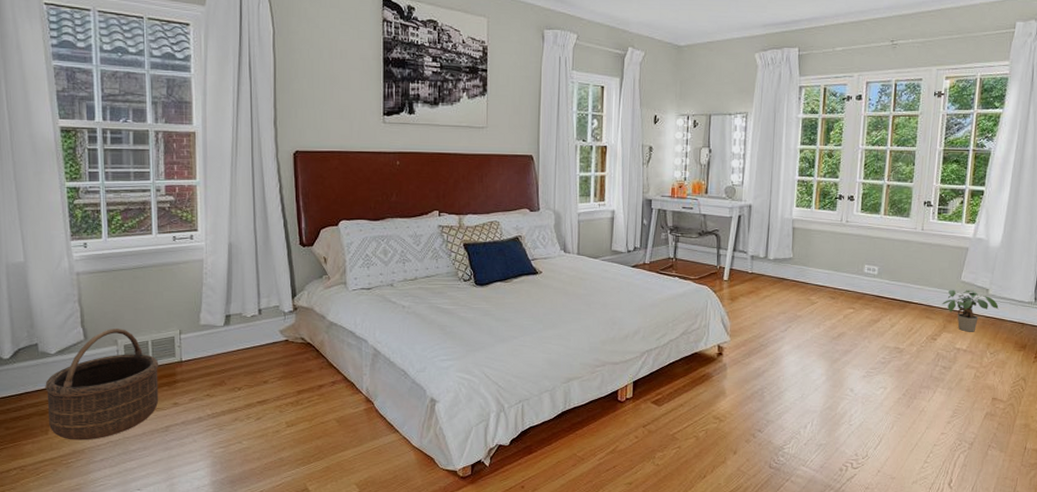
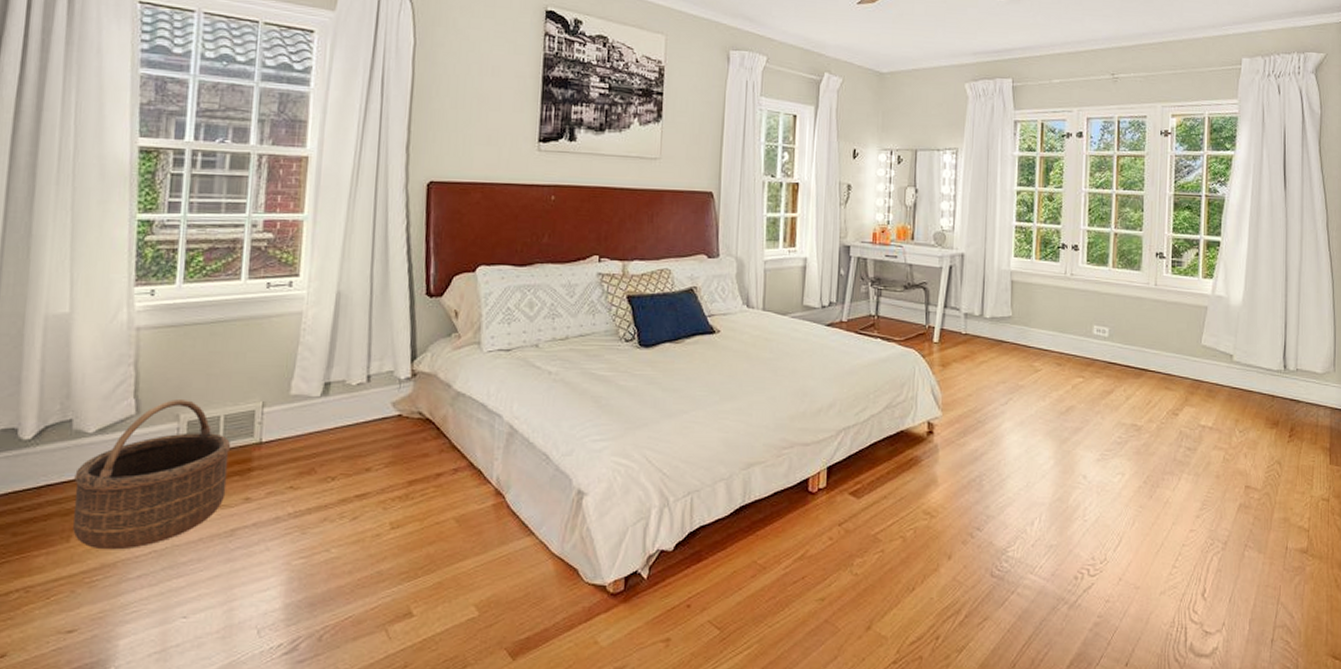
potted plant: present [942,289,999,332] -> none [1182,355,1245,406]

